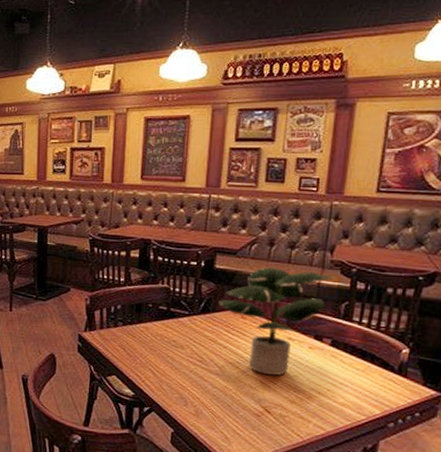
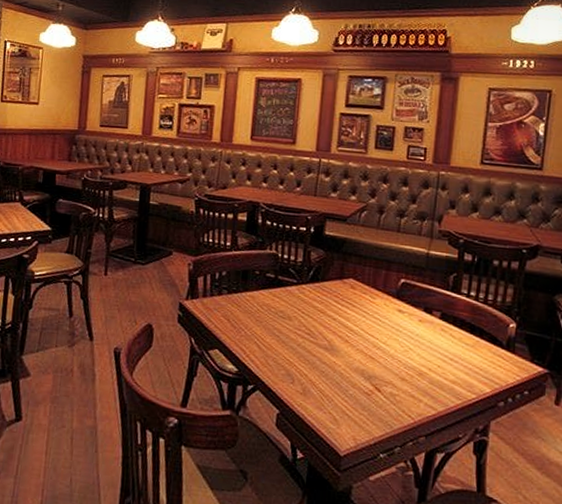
potted plant: present [218,266,335,376] -> none [328,235,443,351]

